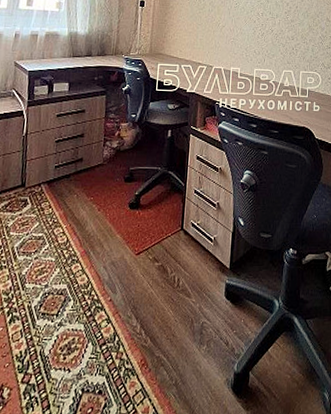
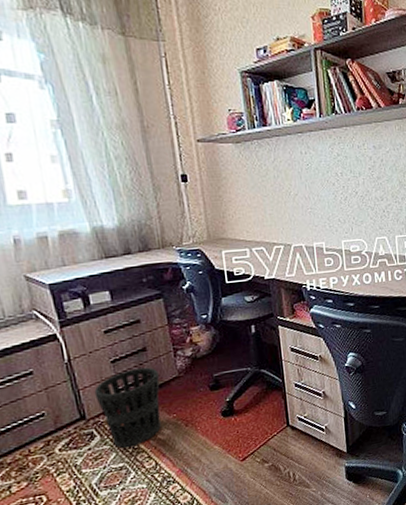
wastebasket: none [36,151,88,220] -> present [94,367,161,449]

